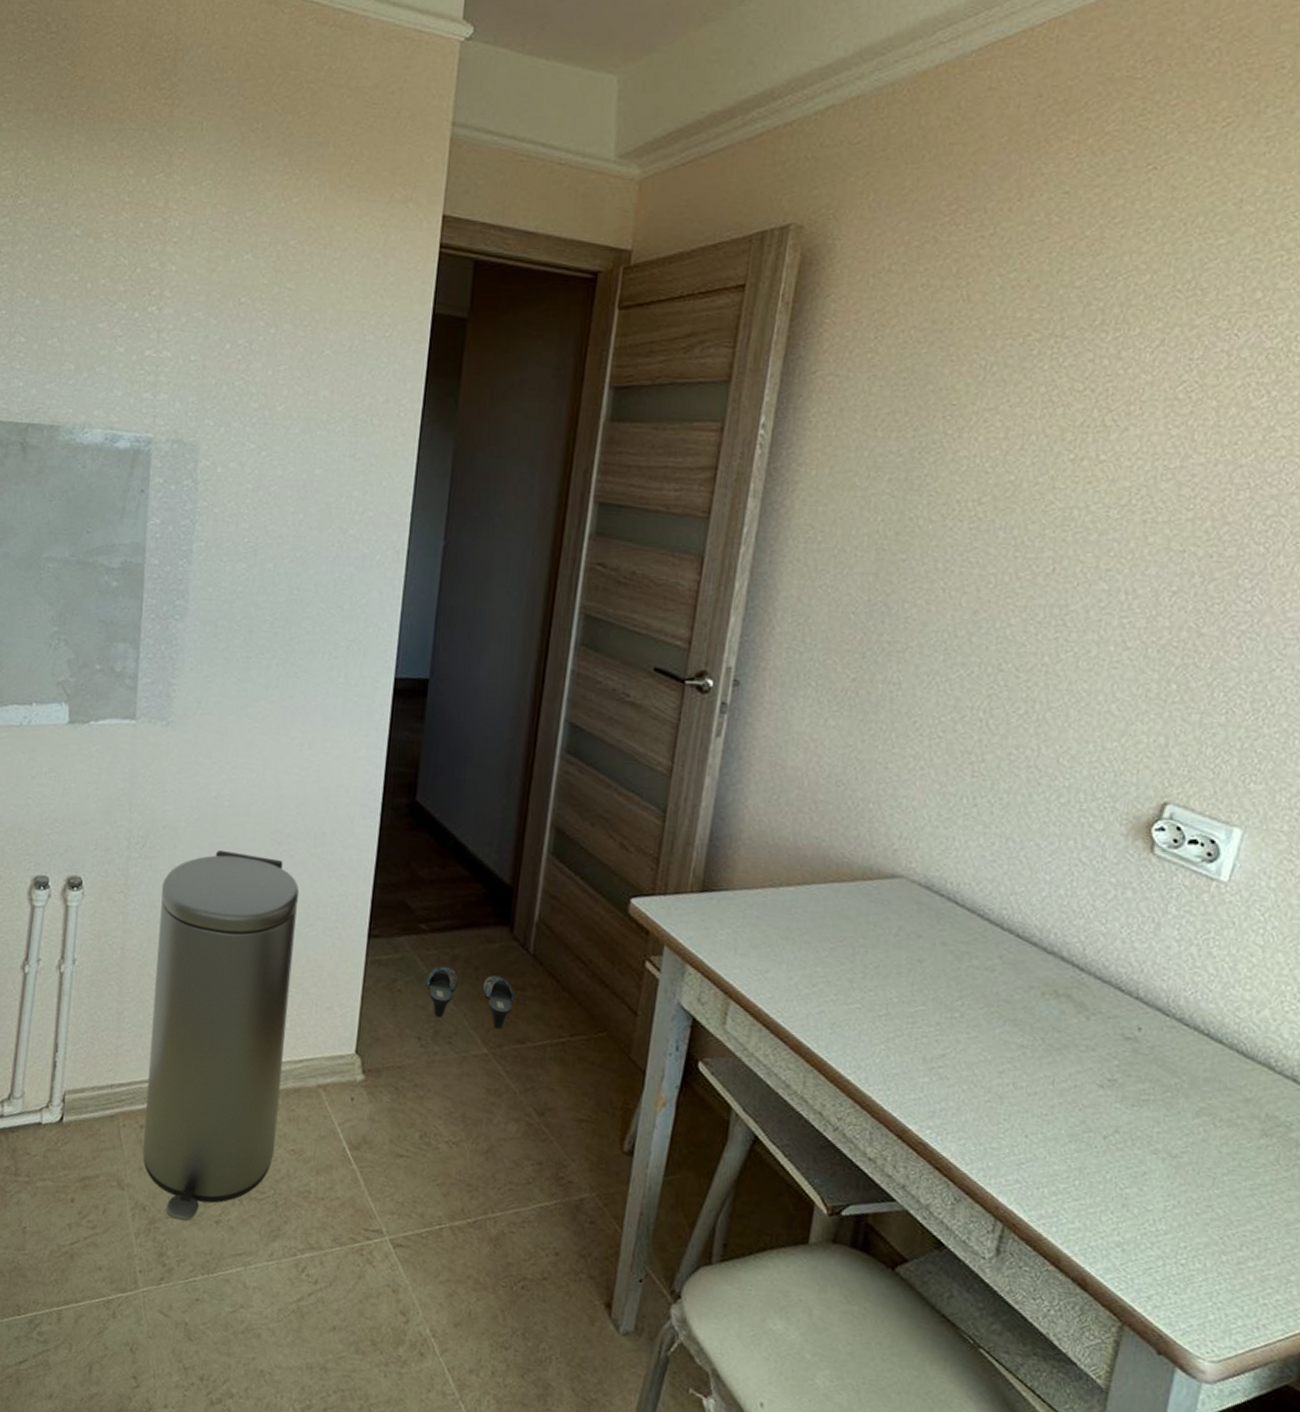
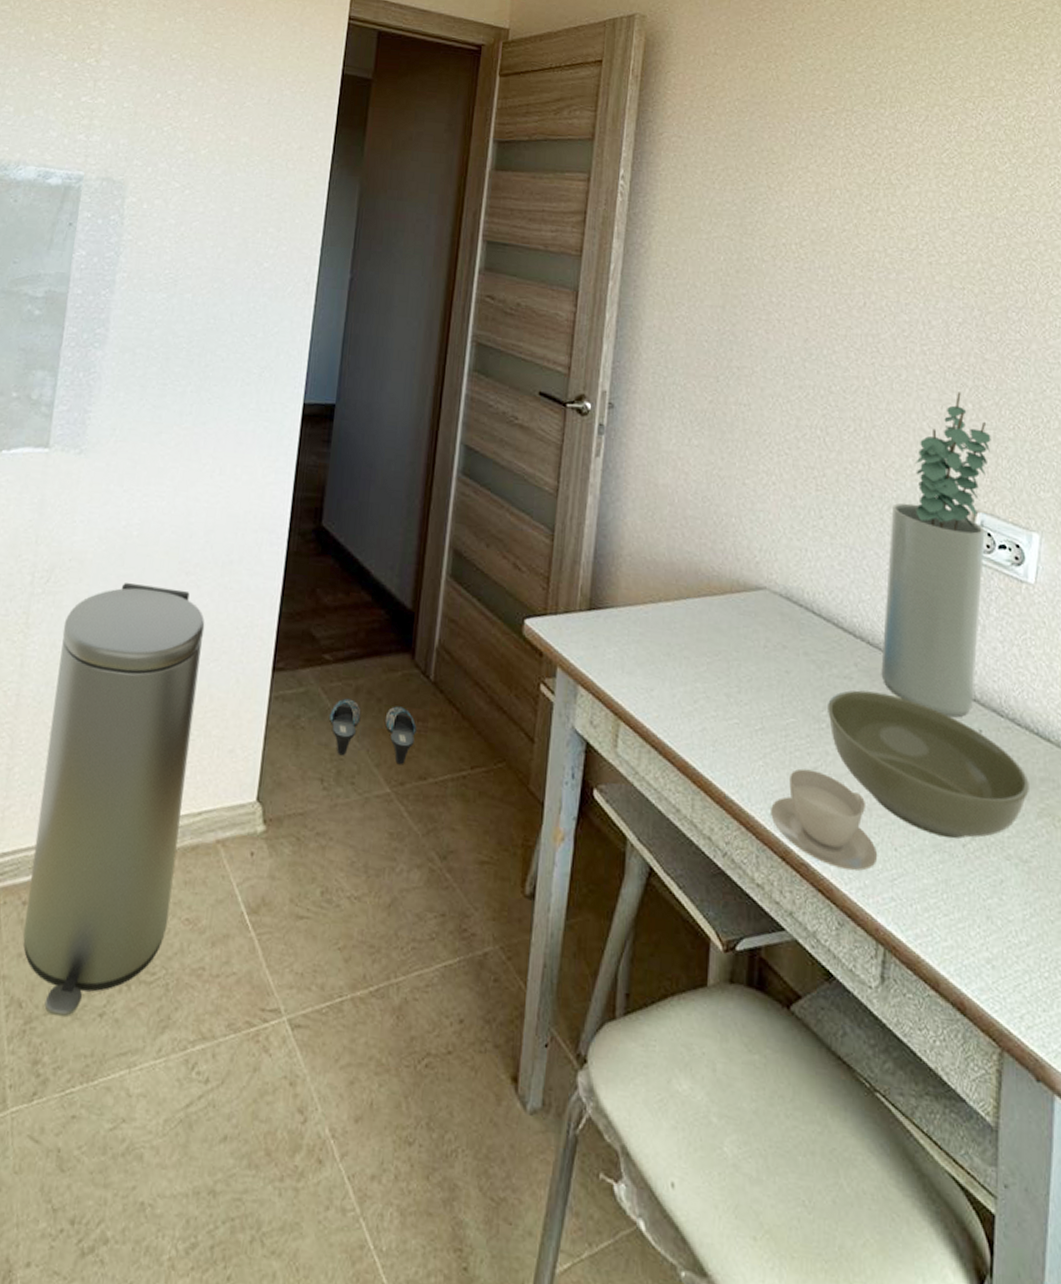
teacup: none [889,1054,1006,1153] -> present [771,768,878,871]
bowl: none [963,982,1192,1131] -> present [828,690,1031,839]
vase: none [1029,671,1197,1015] -> present [881,392,991,718]

